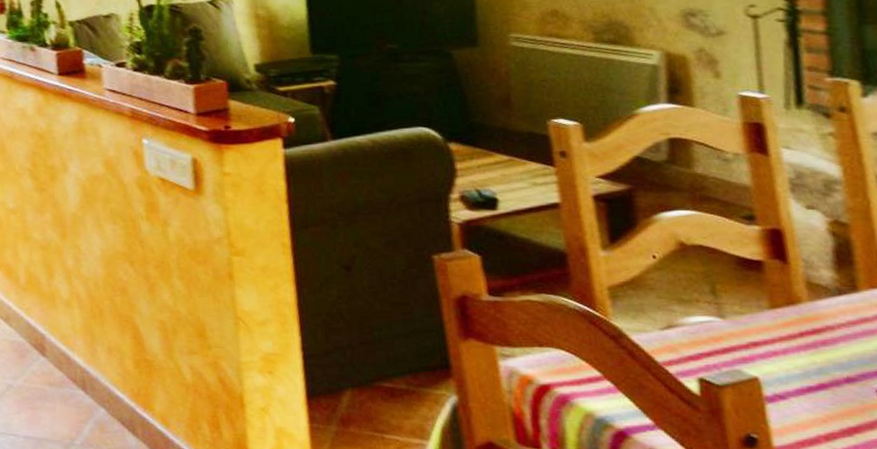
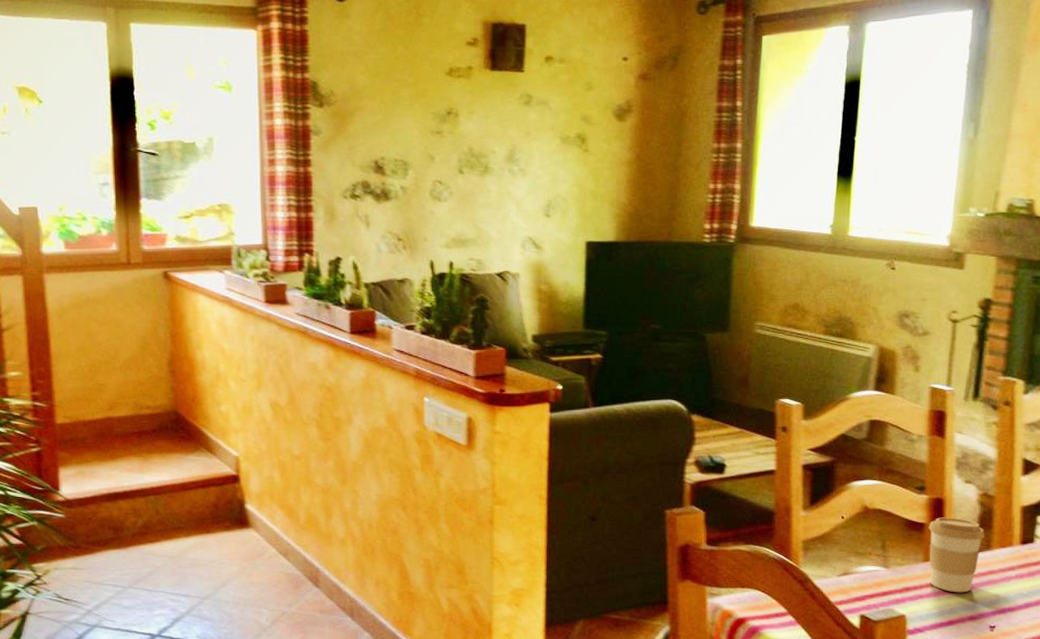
coffee cup: none [768,252,846,348] -> present [928,517,985,593]

